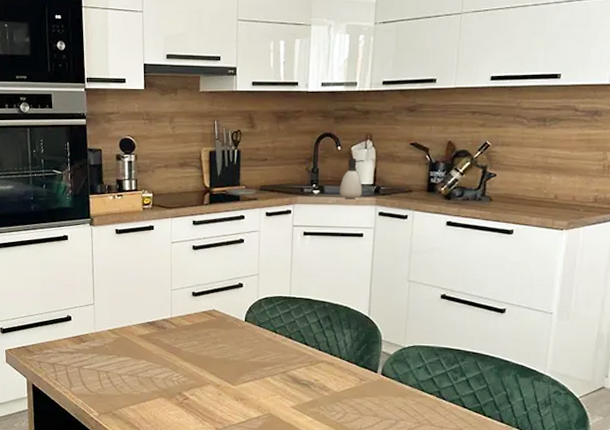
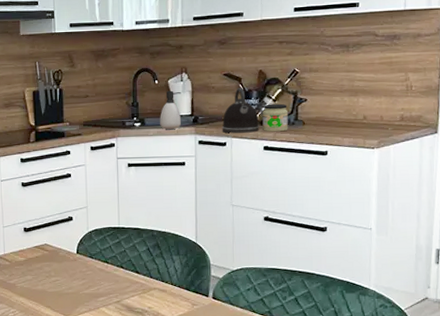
kettle: none [404,159,445,207] -> present [221,88,260,134]
jar: none [447,177,476,207] -> present [262,103,289,132]

